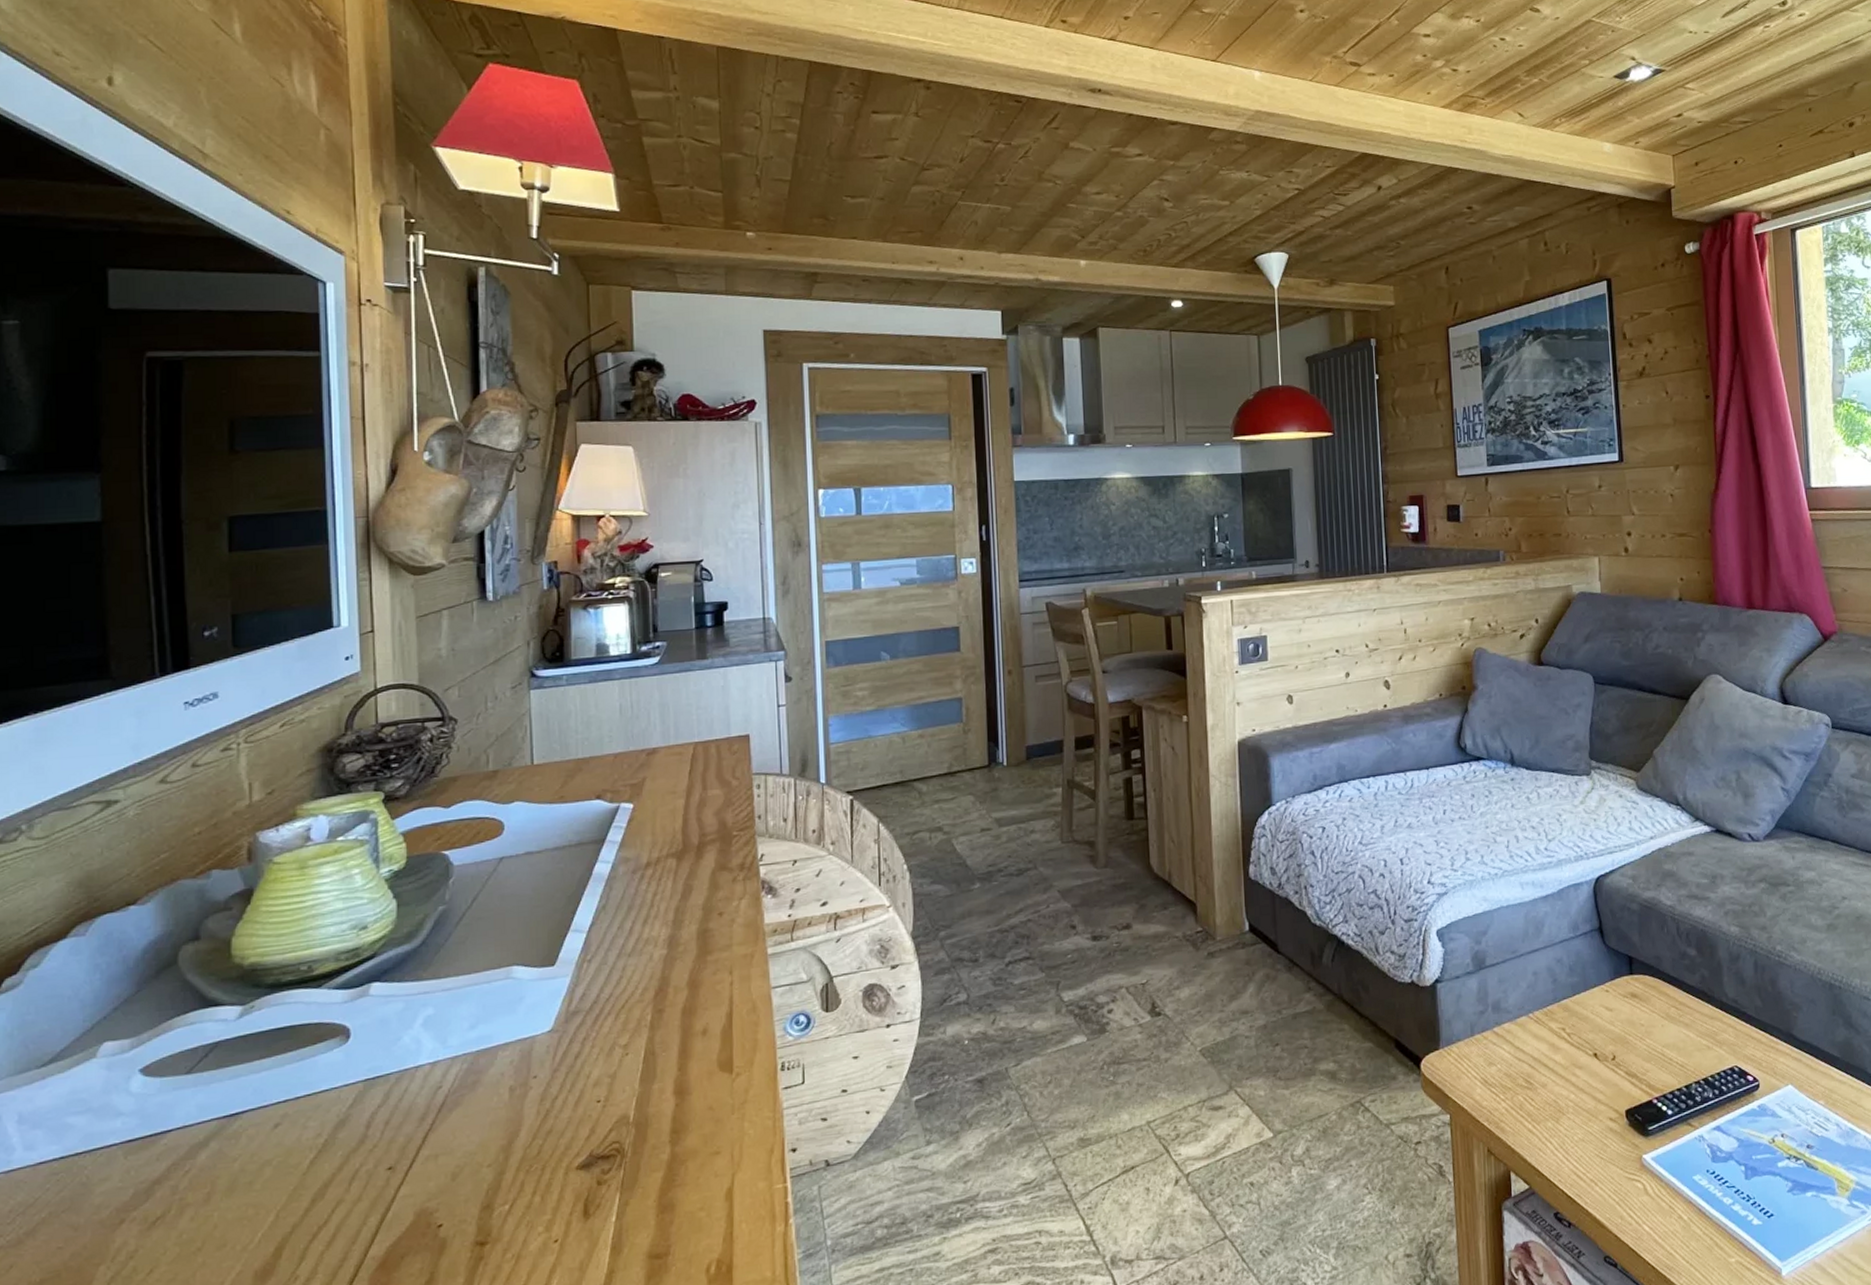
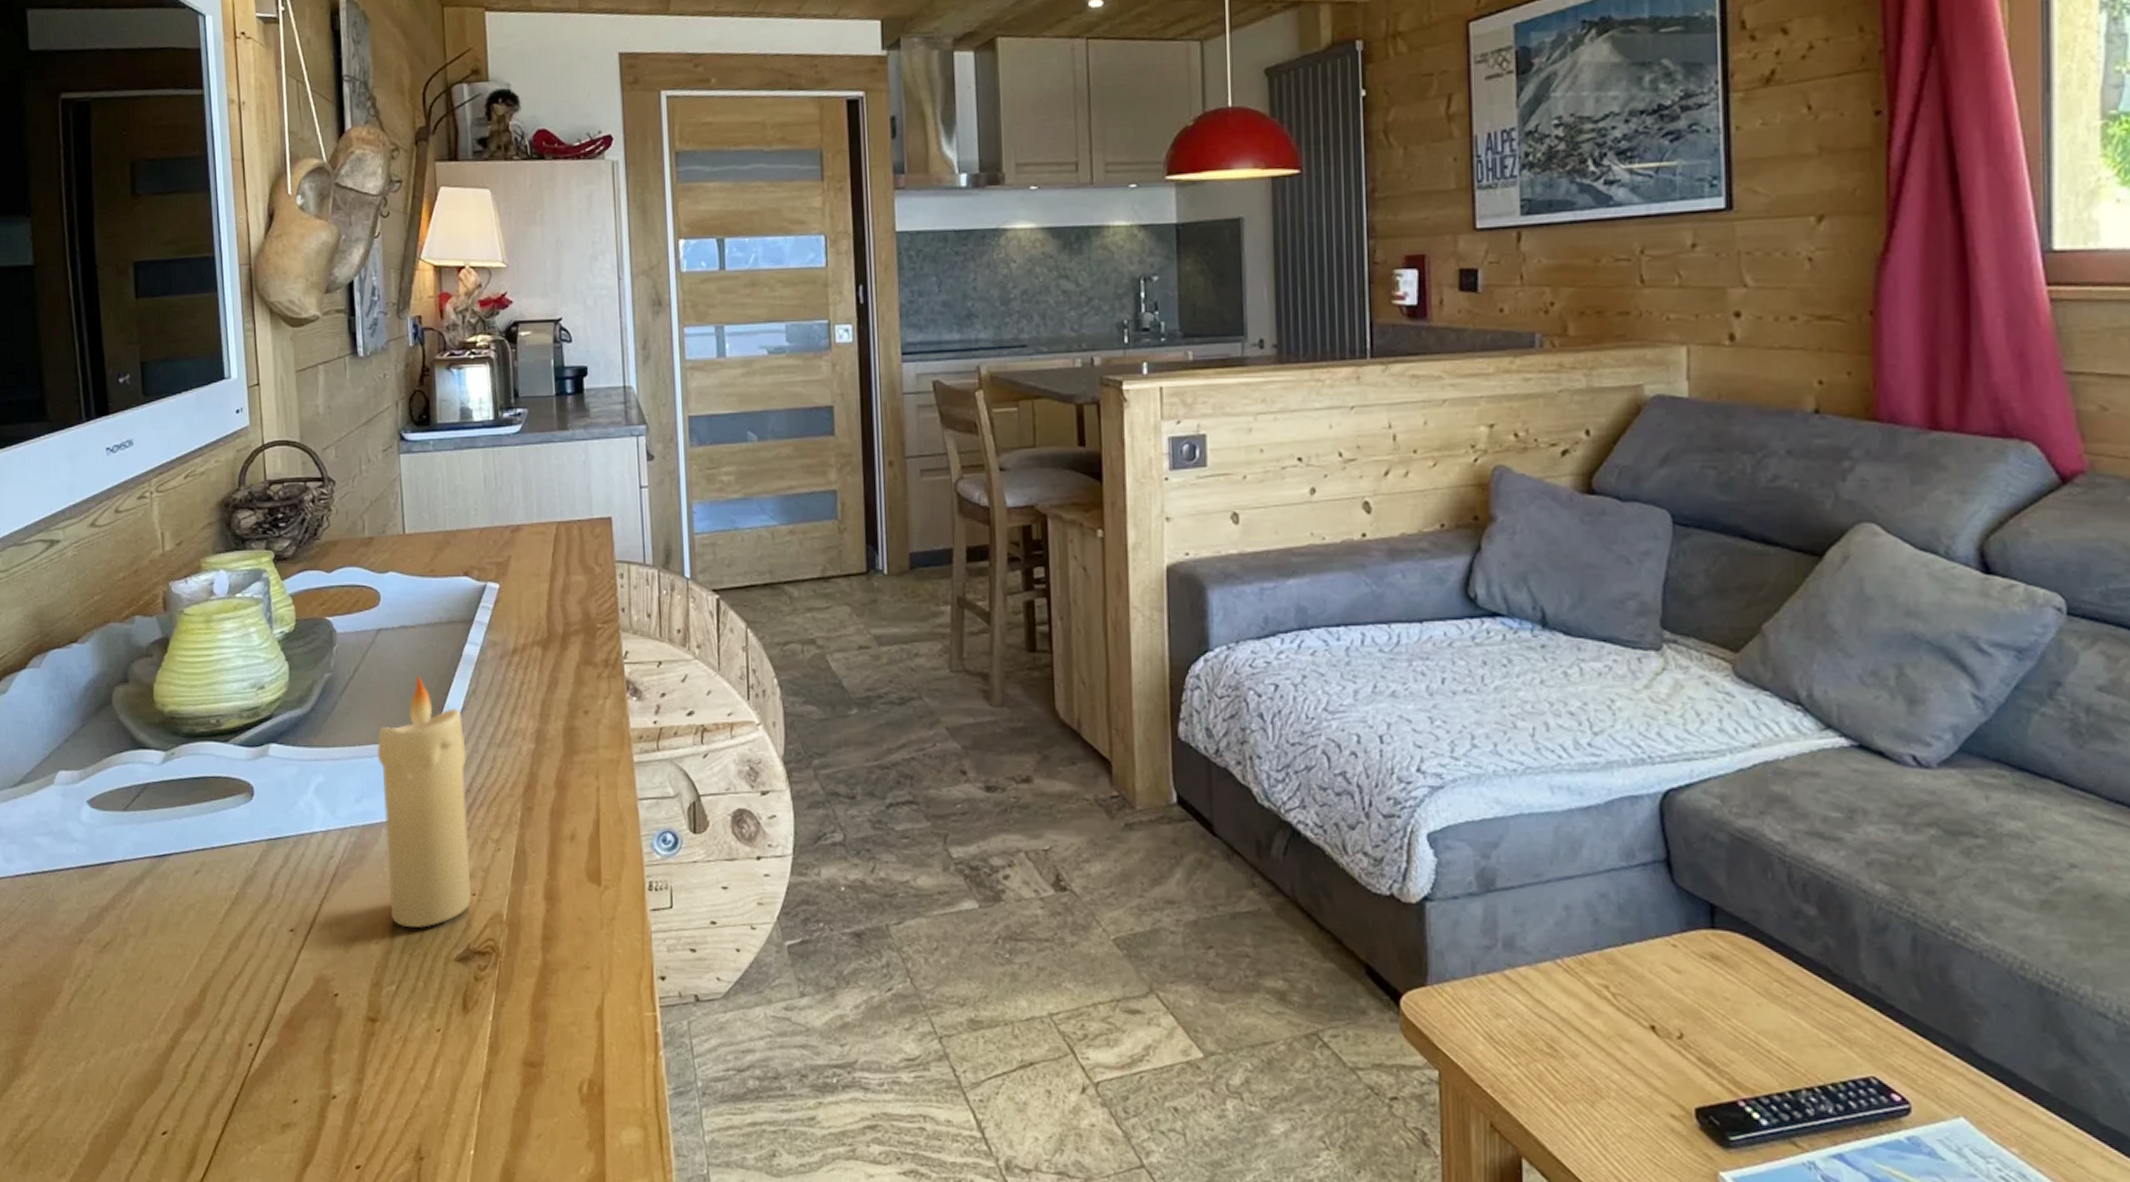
candle: none [495,898,595,1145] -> present [377,675,471,928]

